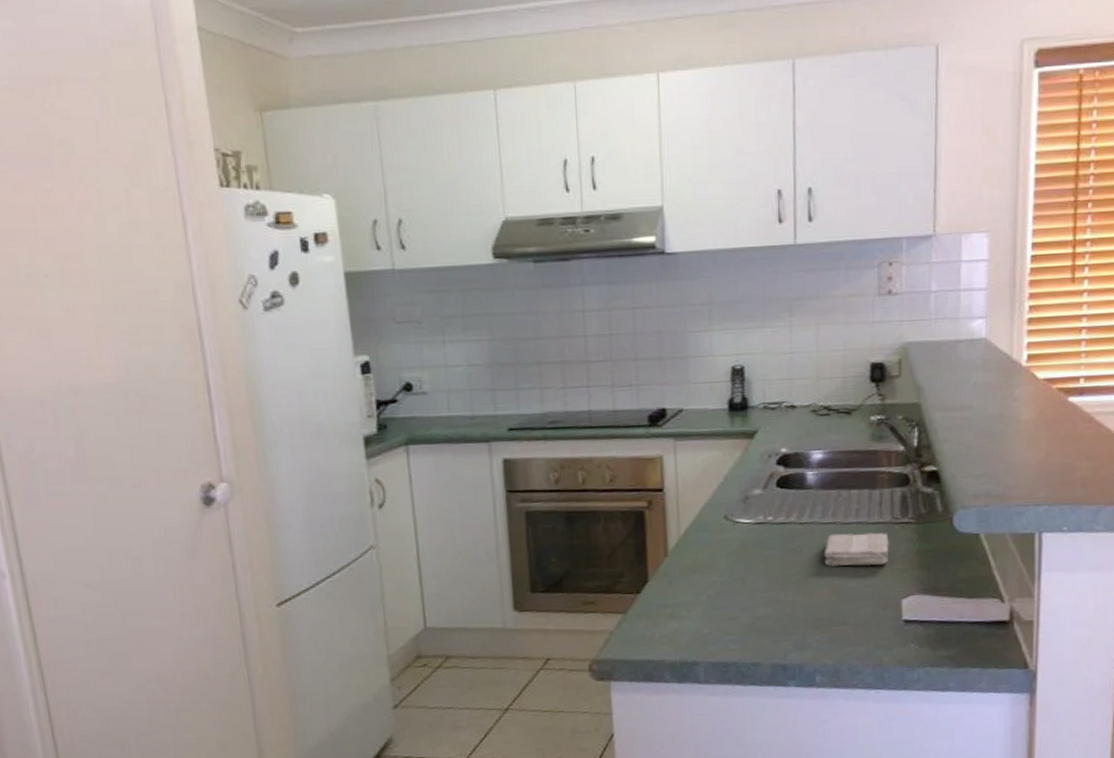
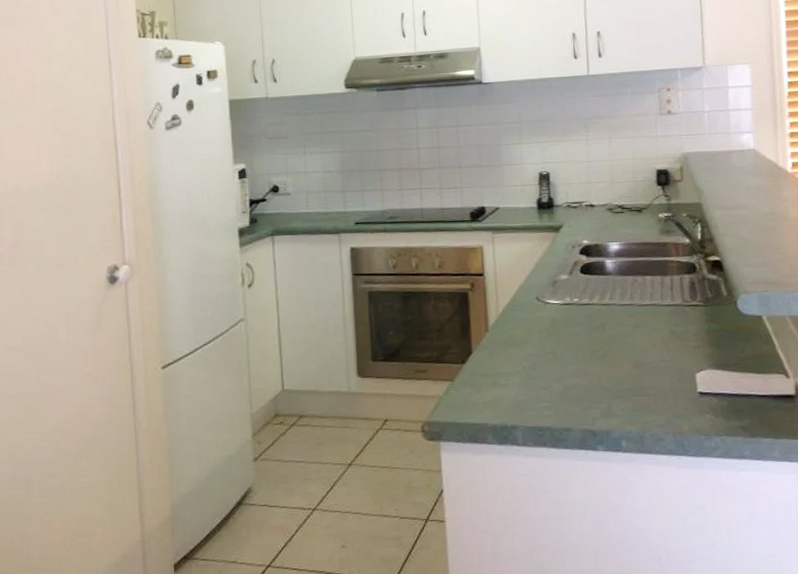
washcloth: present [823,532,889,566] -> none [624,313,682,343]

